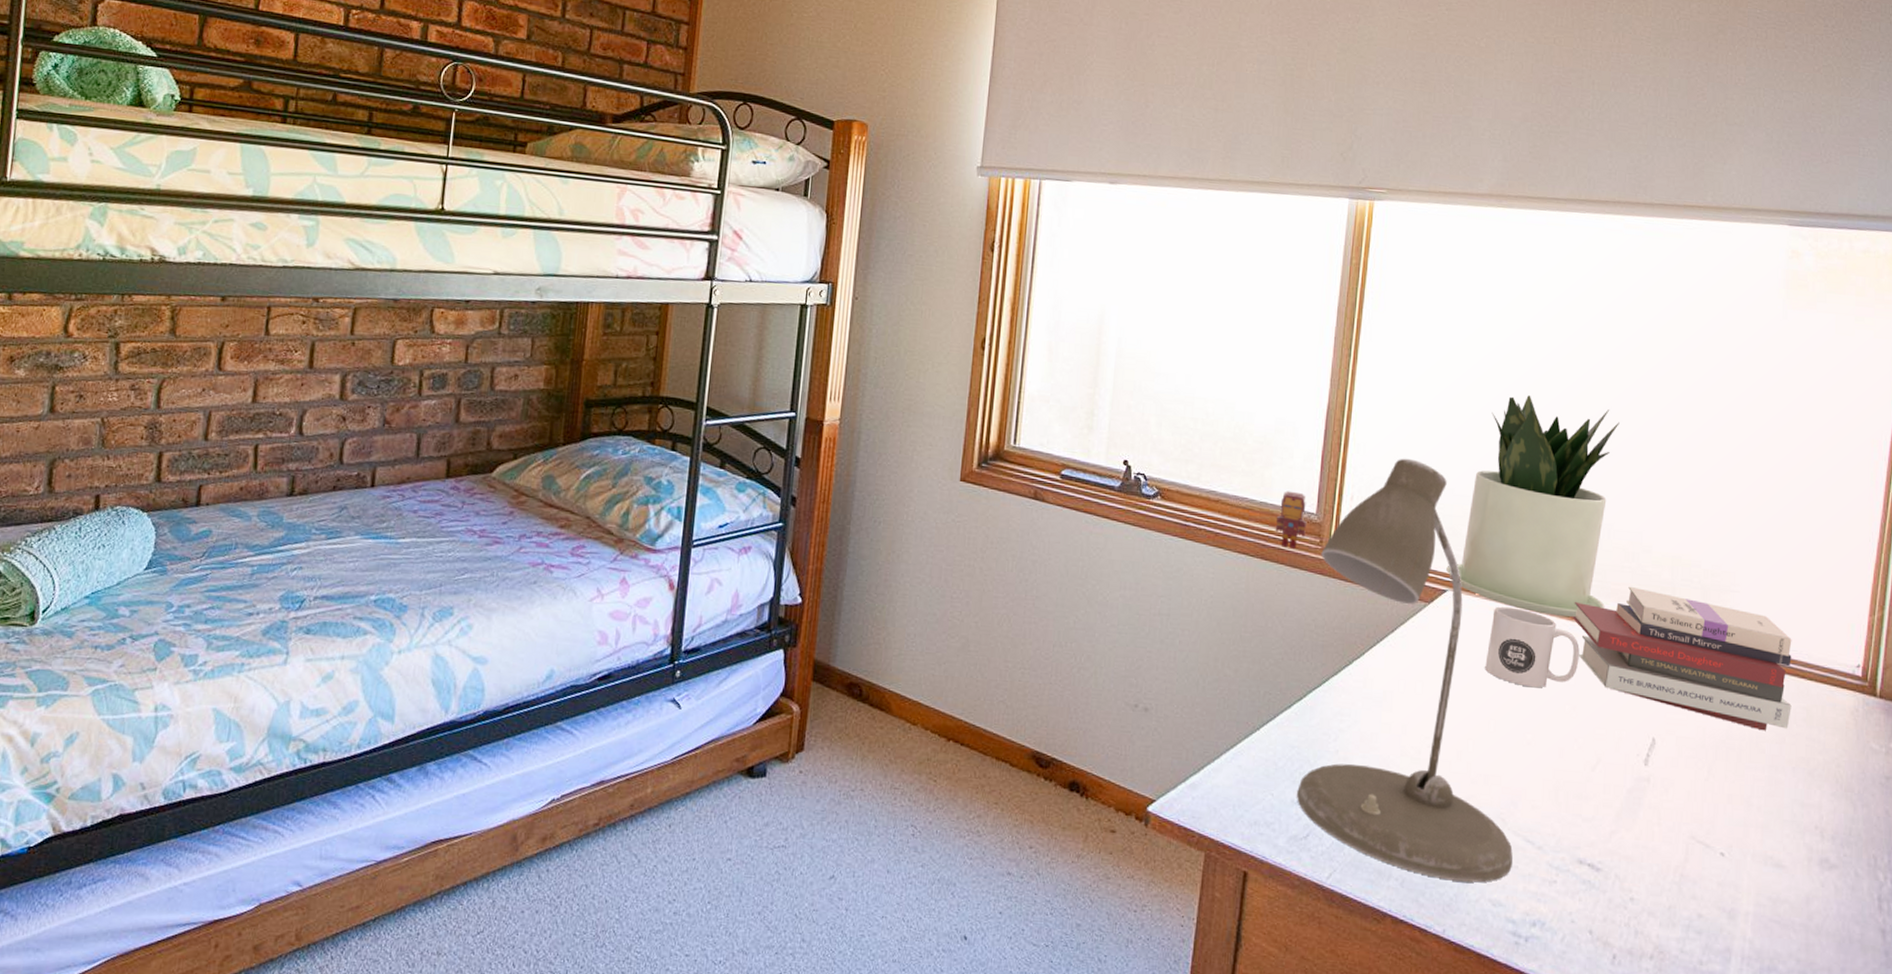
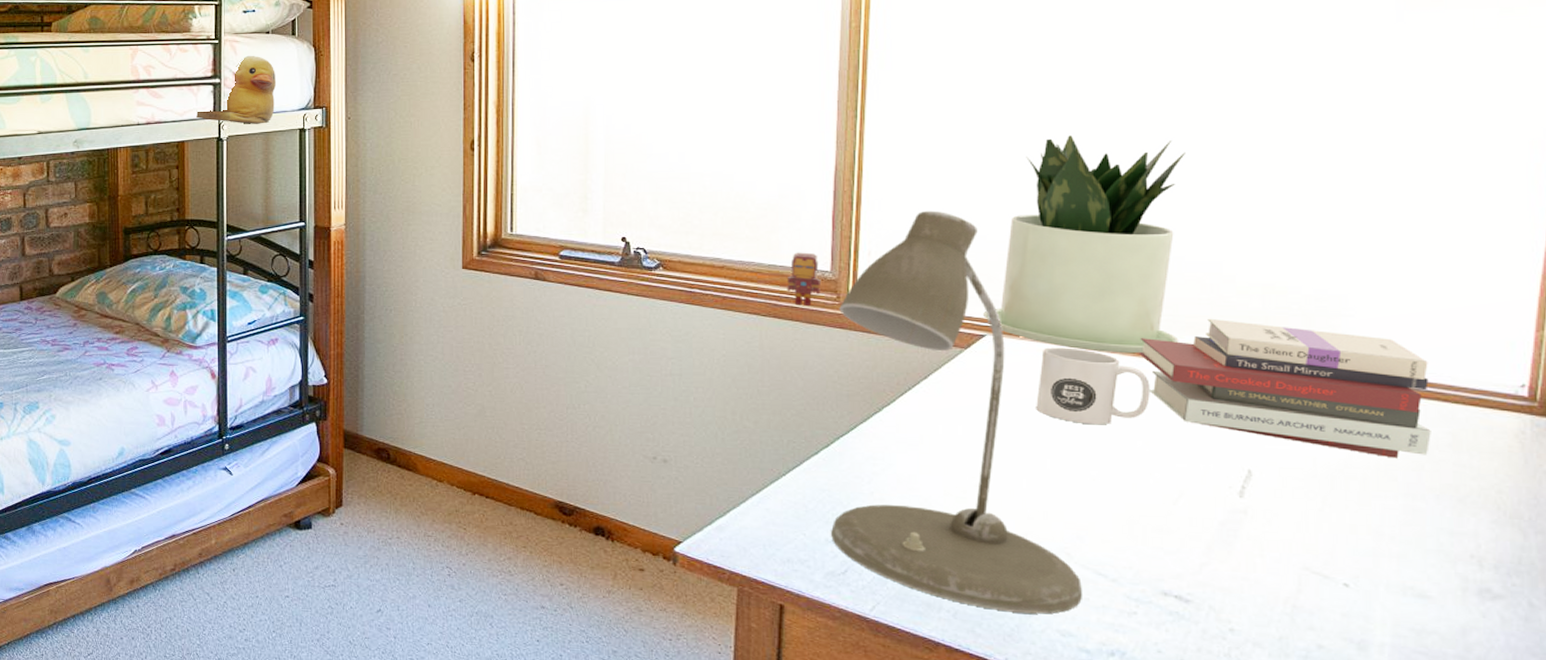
rubber duck: none [686,213,781,294] -> present [196,55,277,125]

